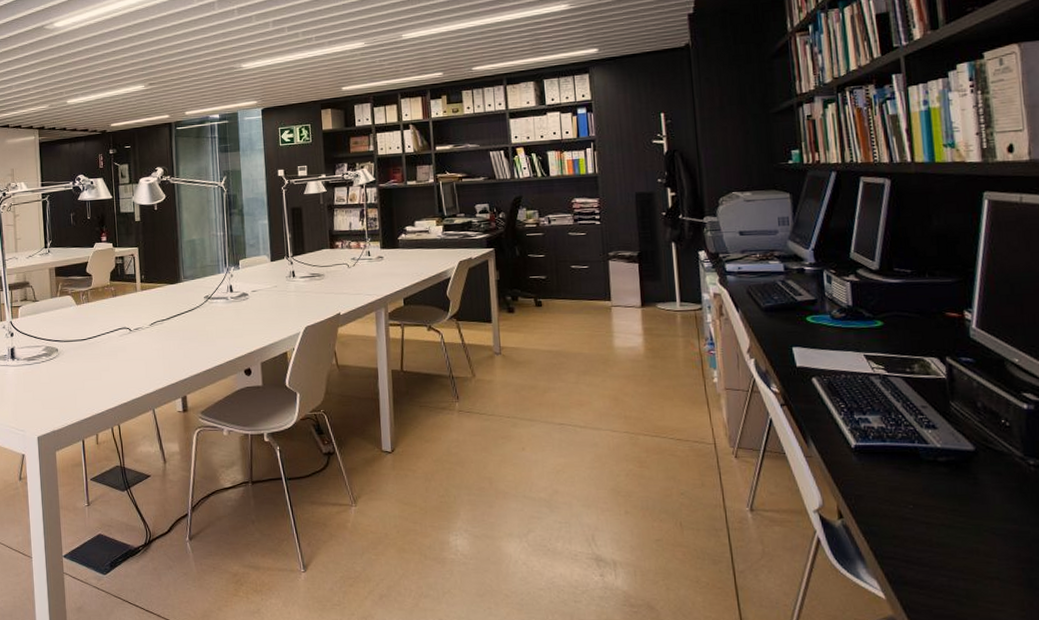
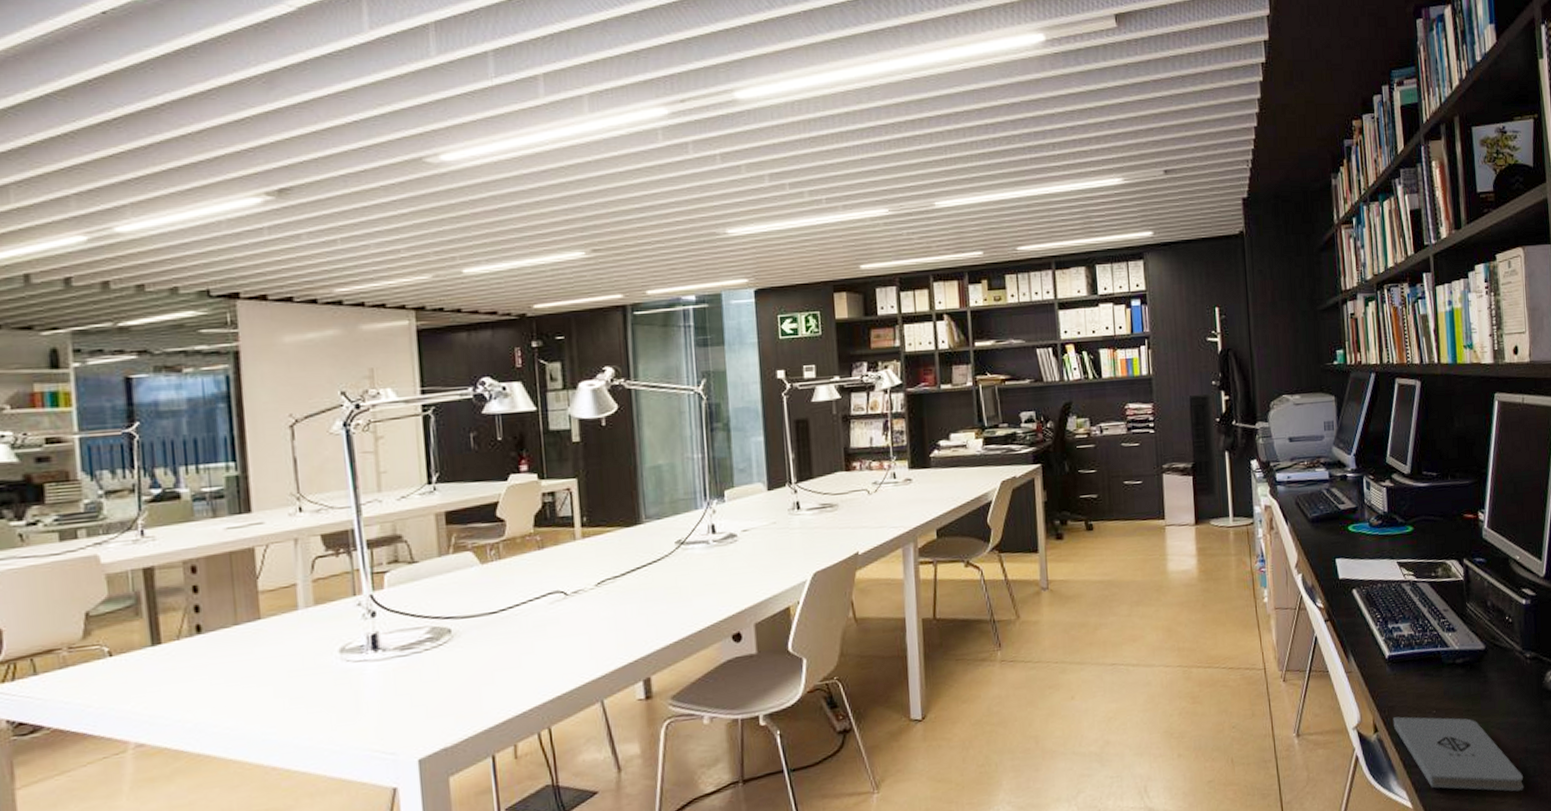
notepad: none [860,506,1029,602] -> present [1393,716,1524,792]

